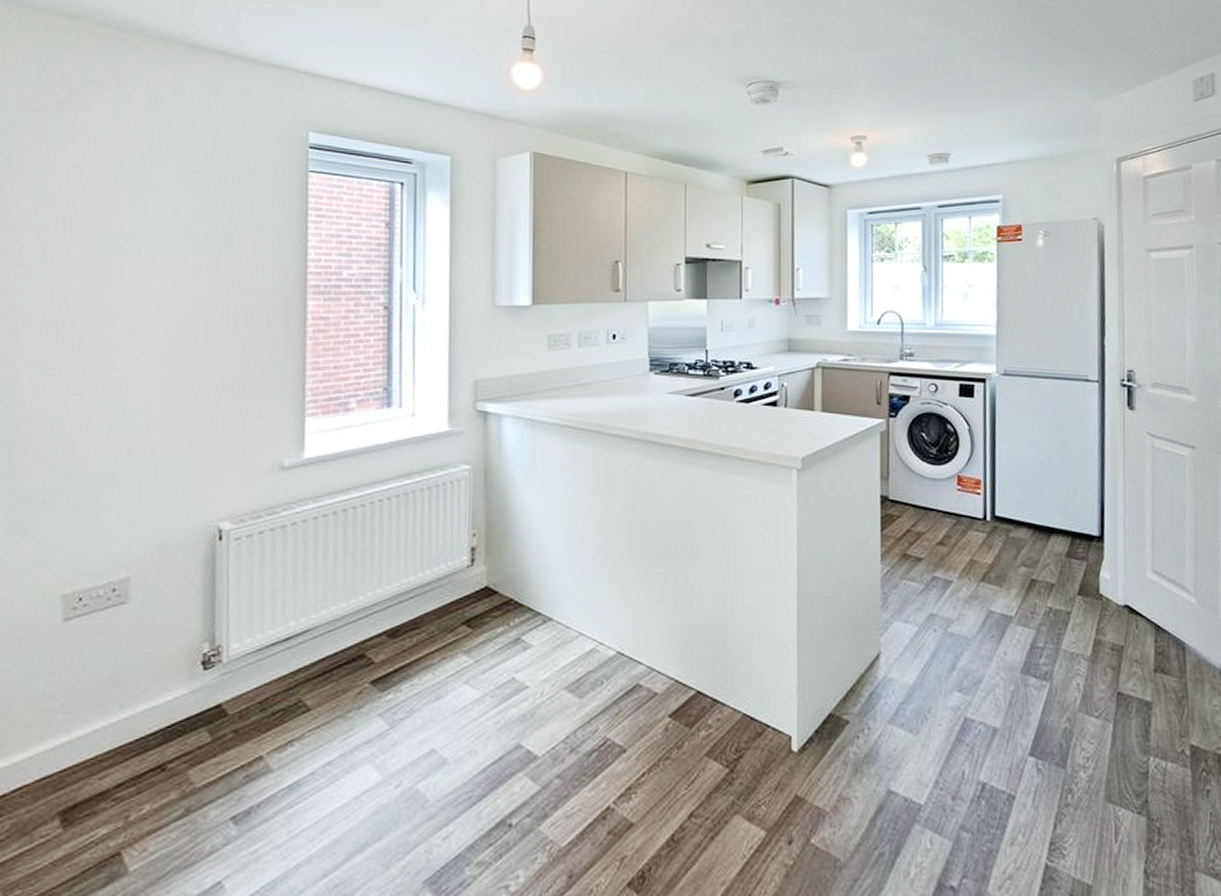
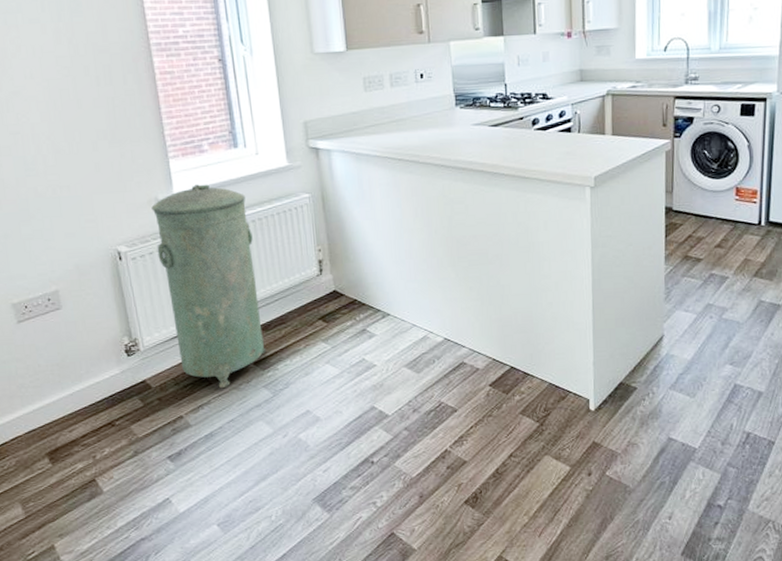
trash can: none [269,449,394,718] -> present [151,184,267,389]

